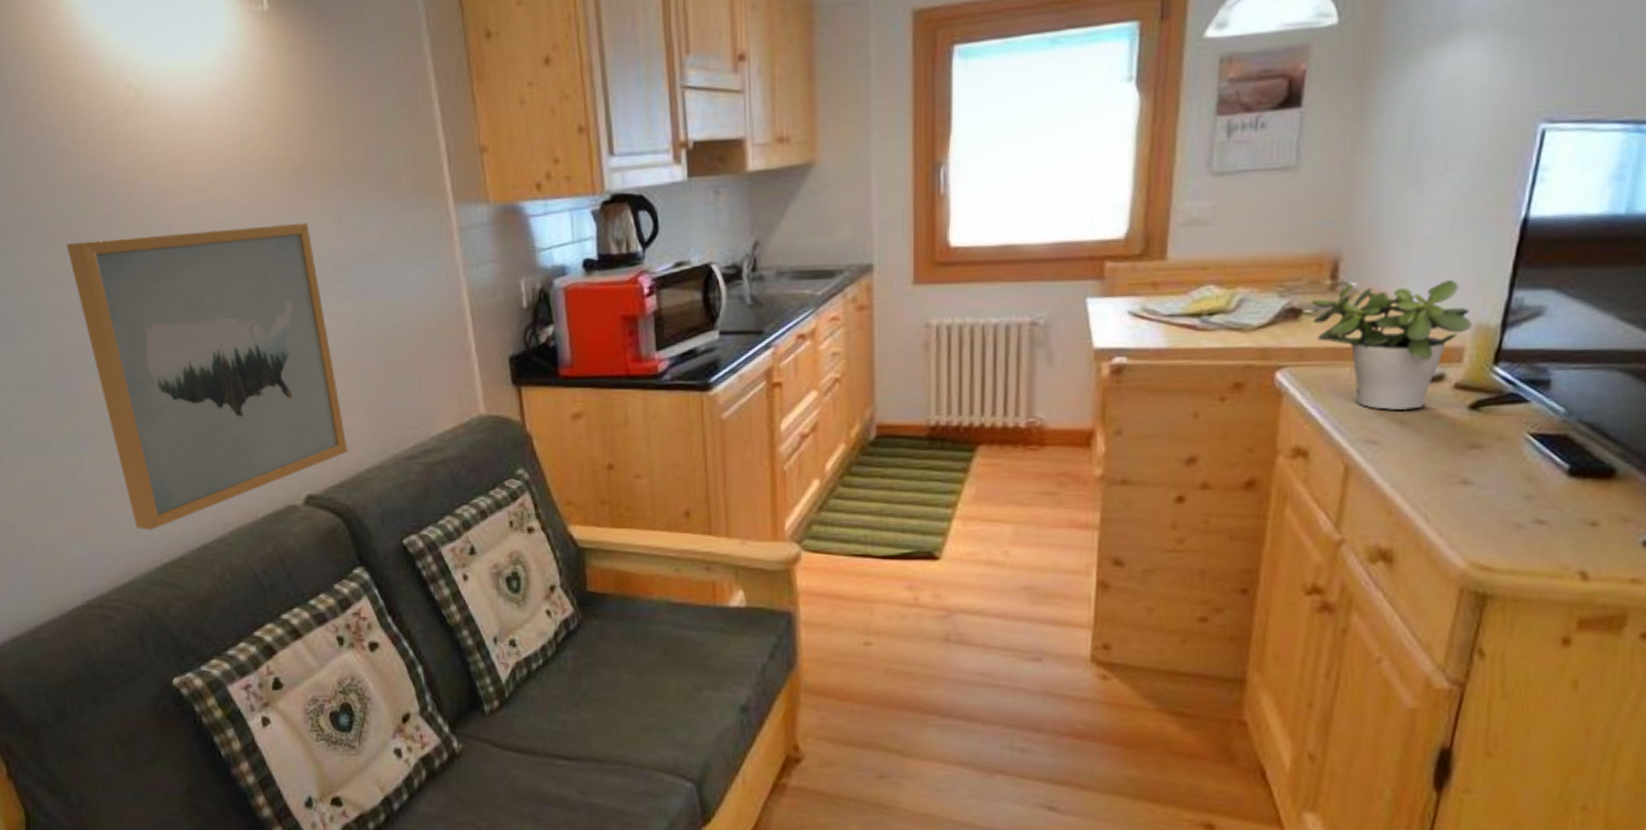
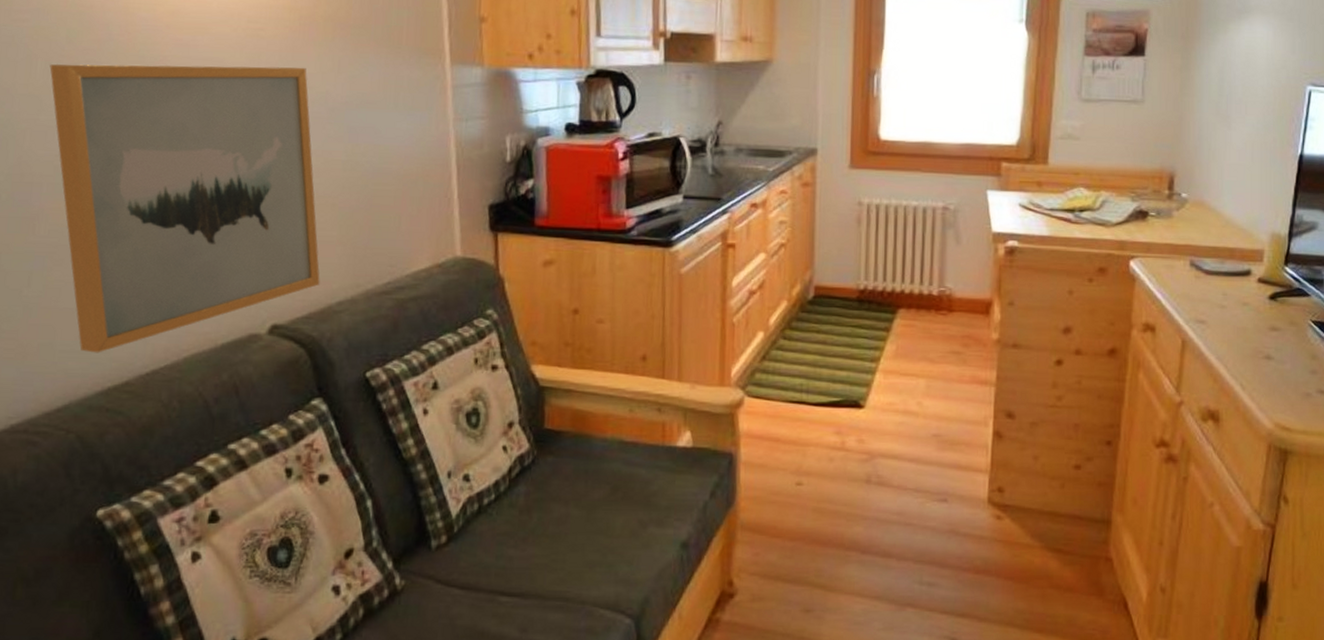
potted plant: present [1313,280,1473,410] -> none [1156,194,1269,297]

